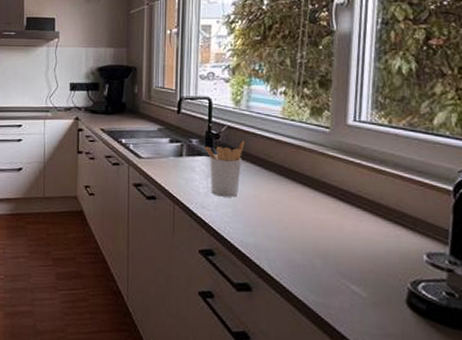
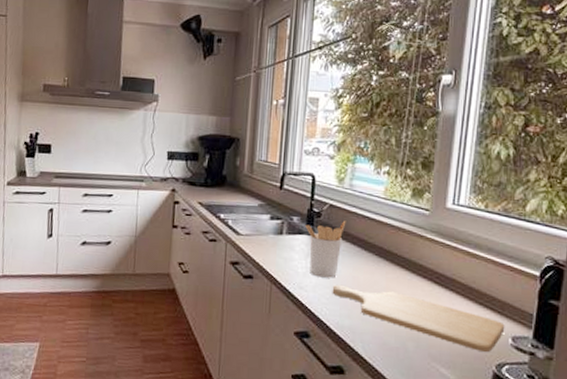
chopping board: none [234,203,418,270] -> present [332,284,505,353]

